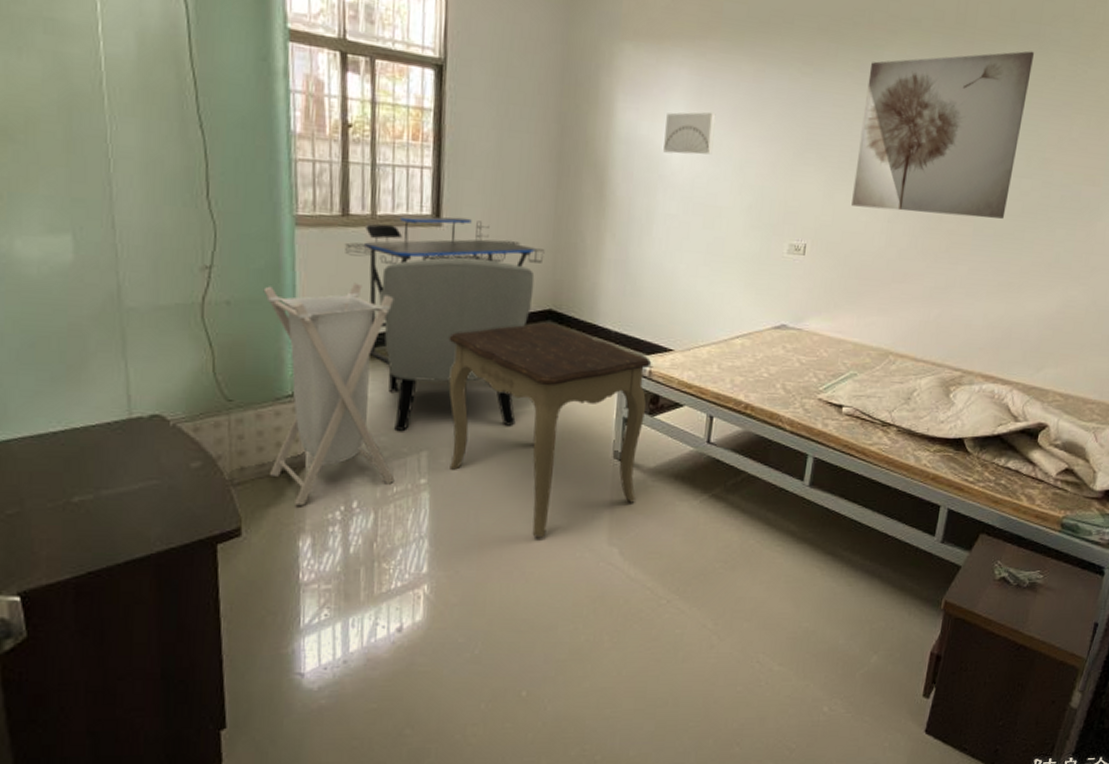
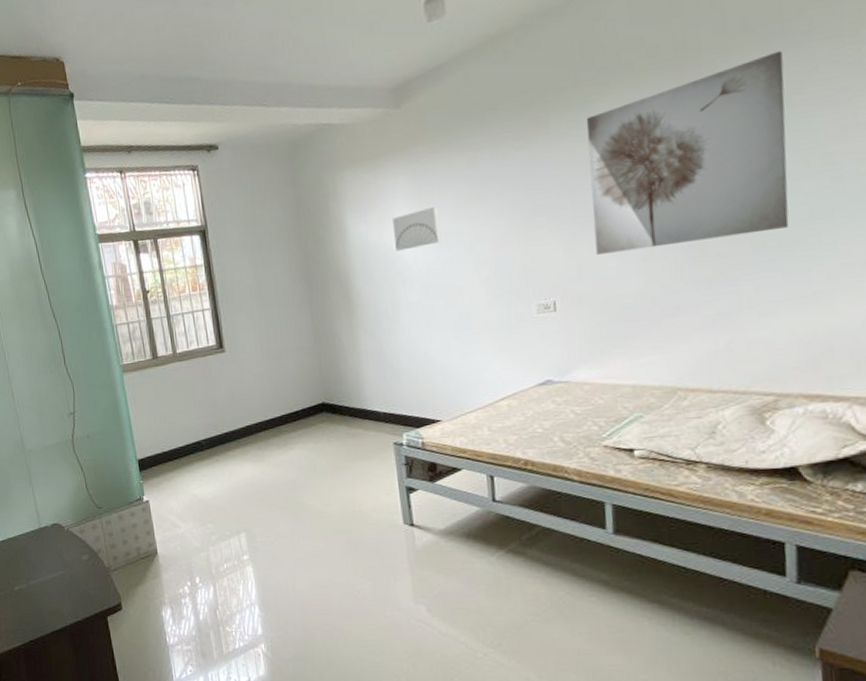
laundry hamper: present [263,282,395,506] -> none [109,407,224,584]
desk: present [345,216,545,363] -> none [159,341,310,465]
chair: present [378,257,535,430] -> none [188,370,312,518]
side table: present [448,322,651,538] -> none [245,414,432,600]

